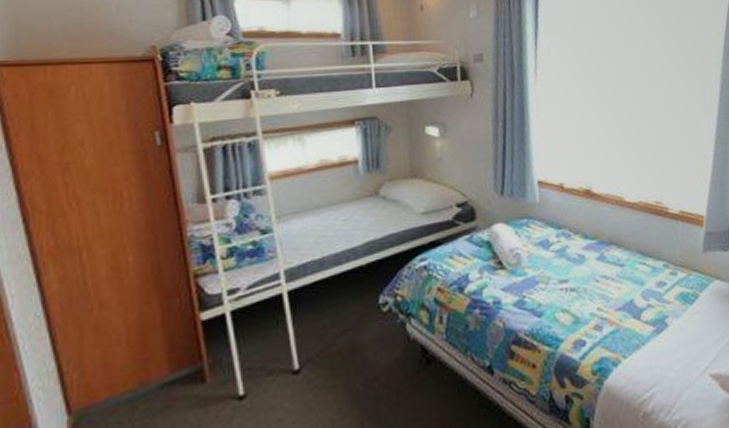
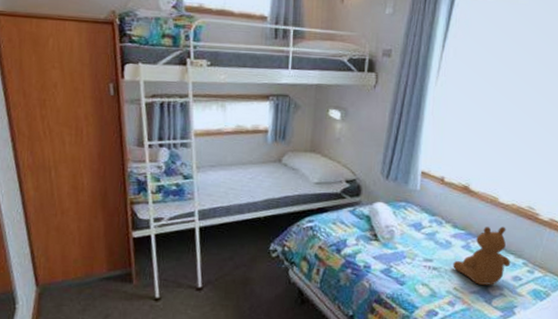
teddy bear: none [591,228,651,300] -> present [453,226,511,285]

